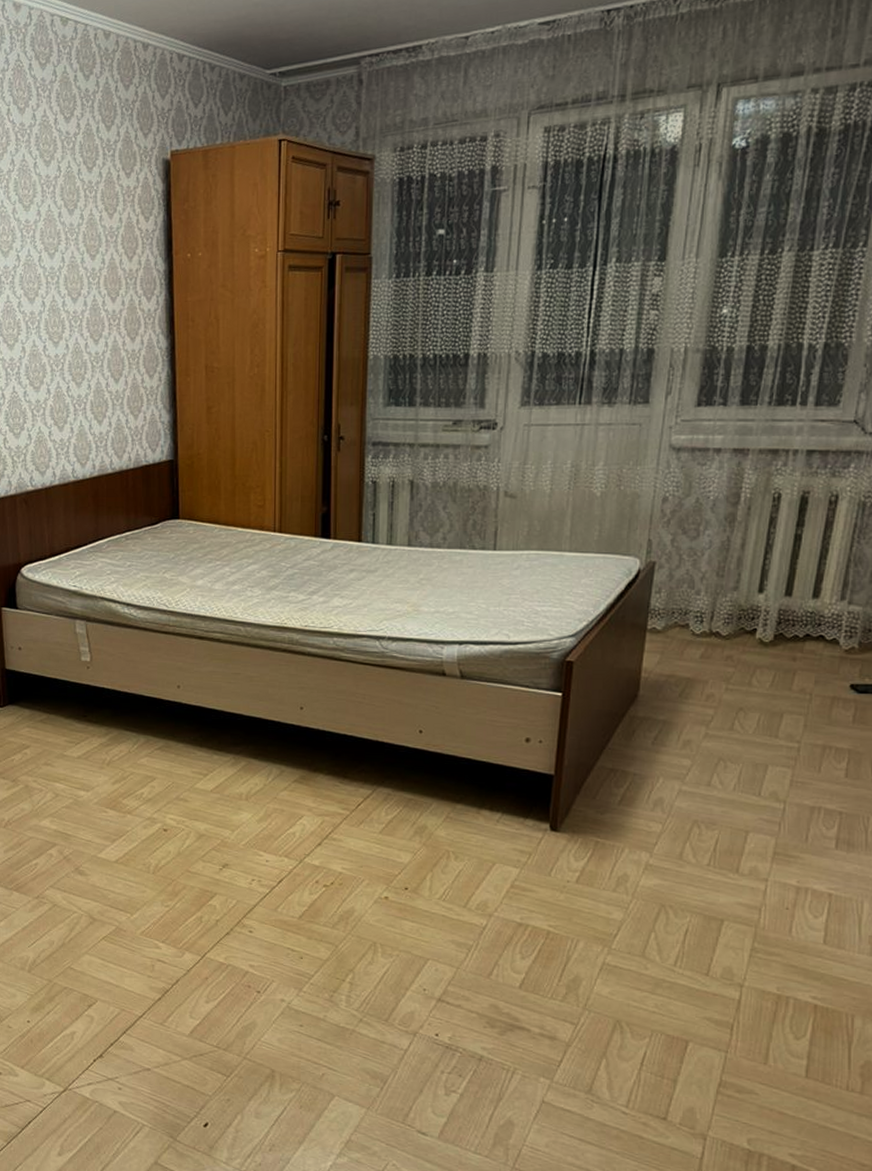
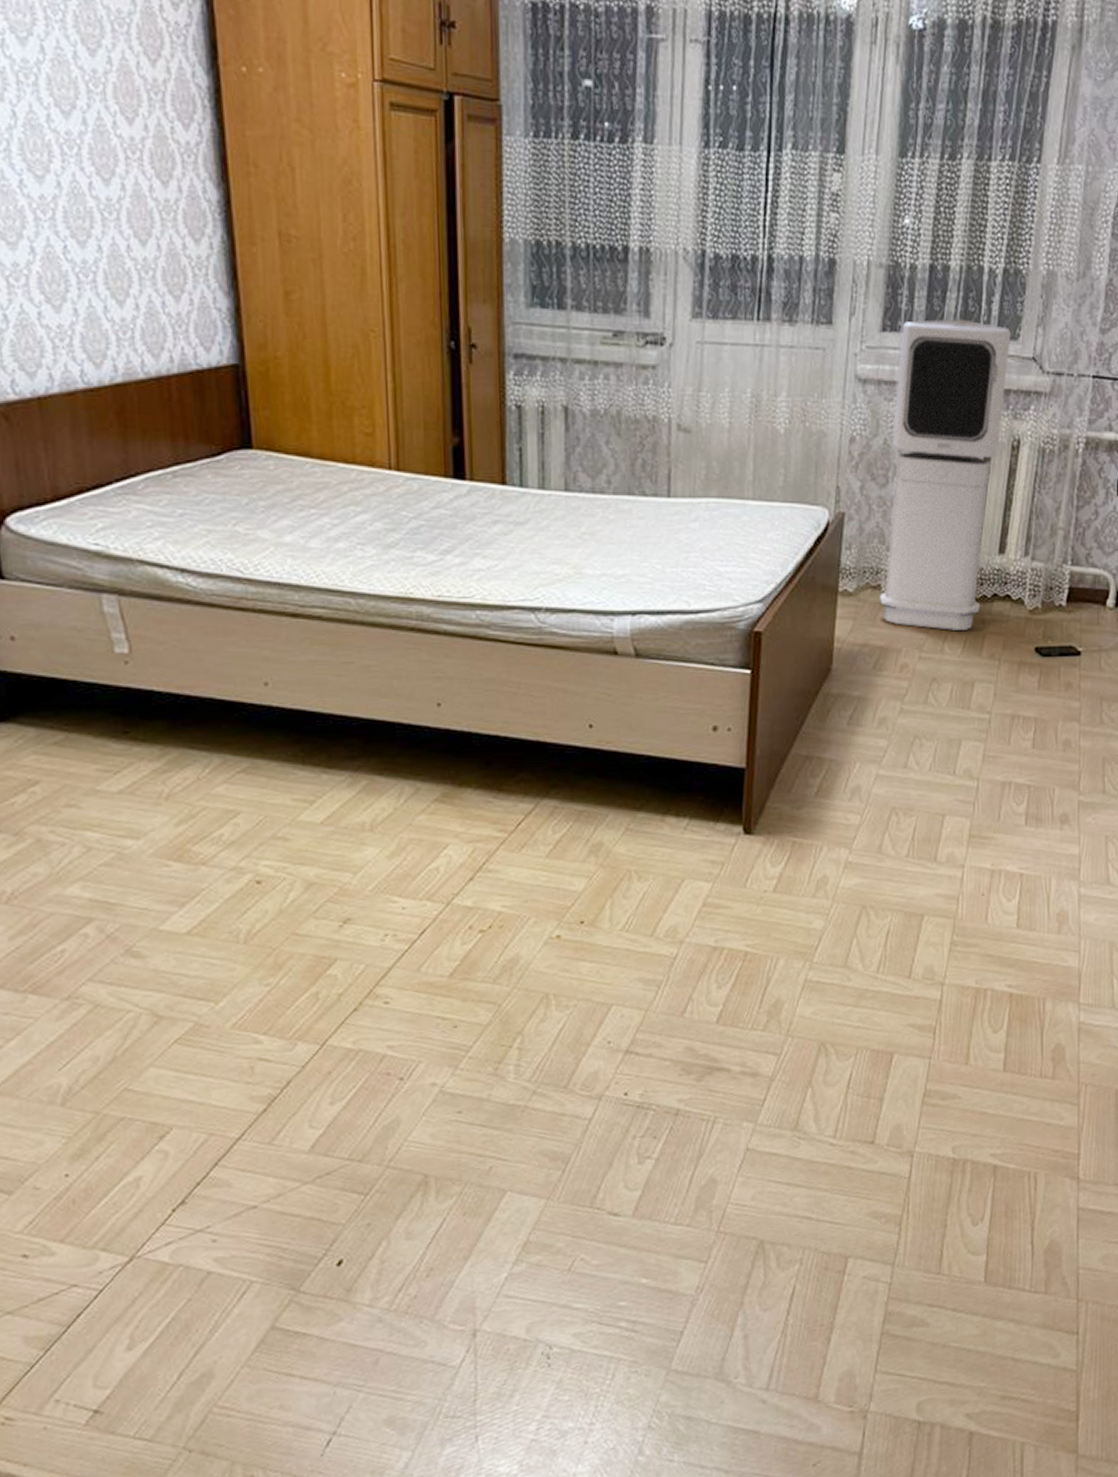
air purifier: none [687,391,831,666] -> present [879,319,1011,630]

